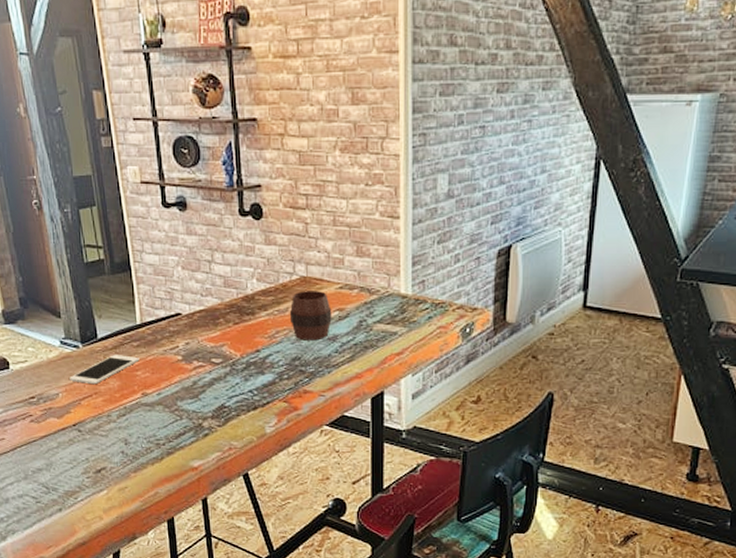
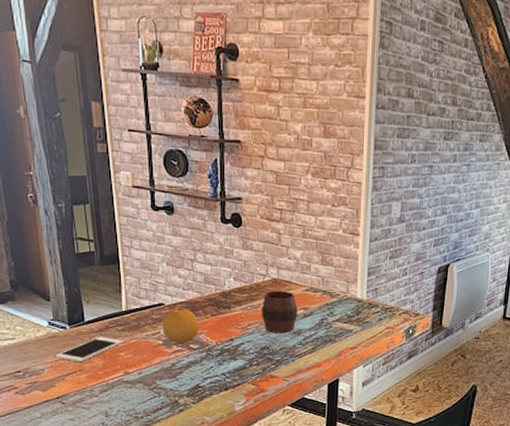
fruit: none [181,316,221,357] -> present [162,307,199,343]

